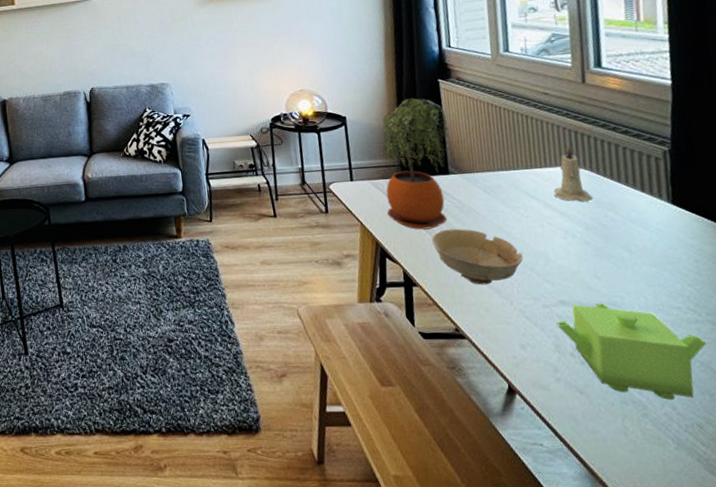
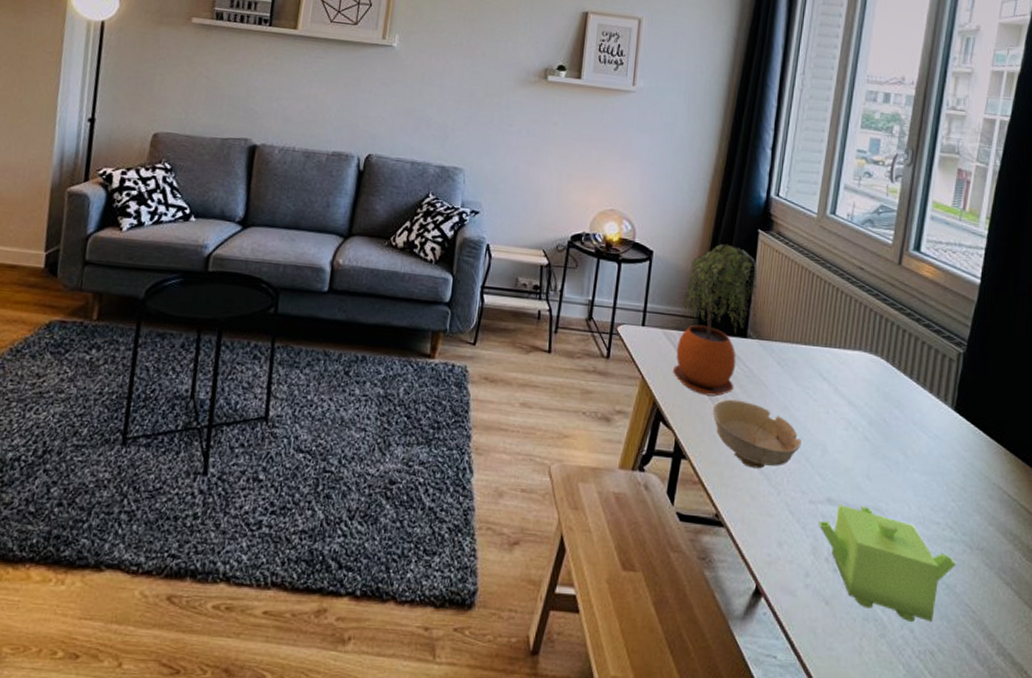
candle: present [553,146,594,203] -> none [846,330,883,394]

